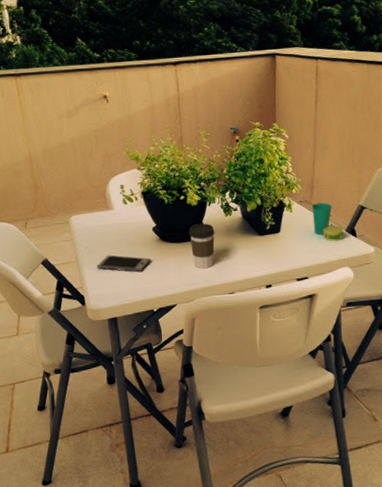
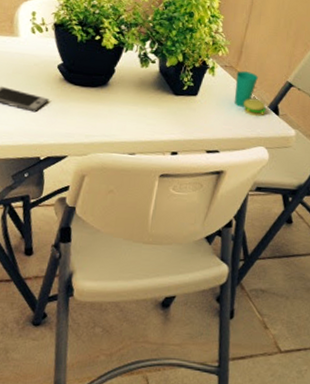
coffee cup: present [189,223,215,269] -> none [96,69,127,122]

